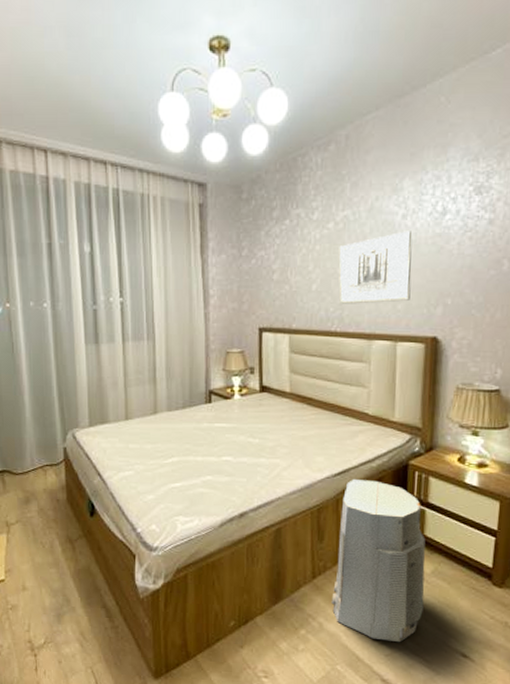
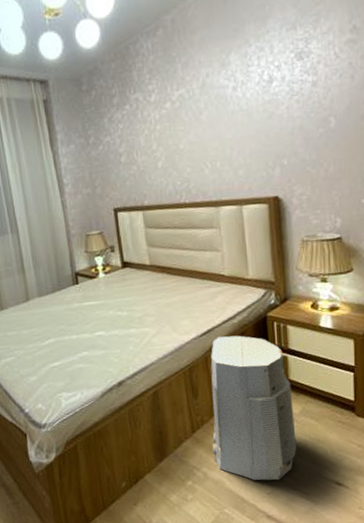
wall art: present [338,231,412,304] -> none [178,101,249,177]

